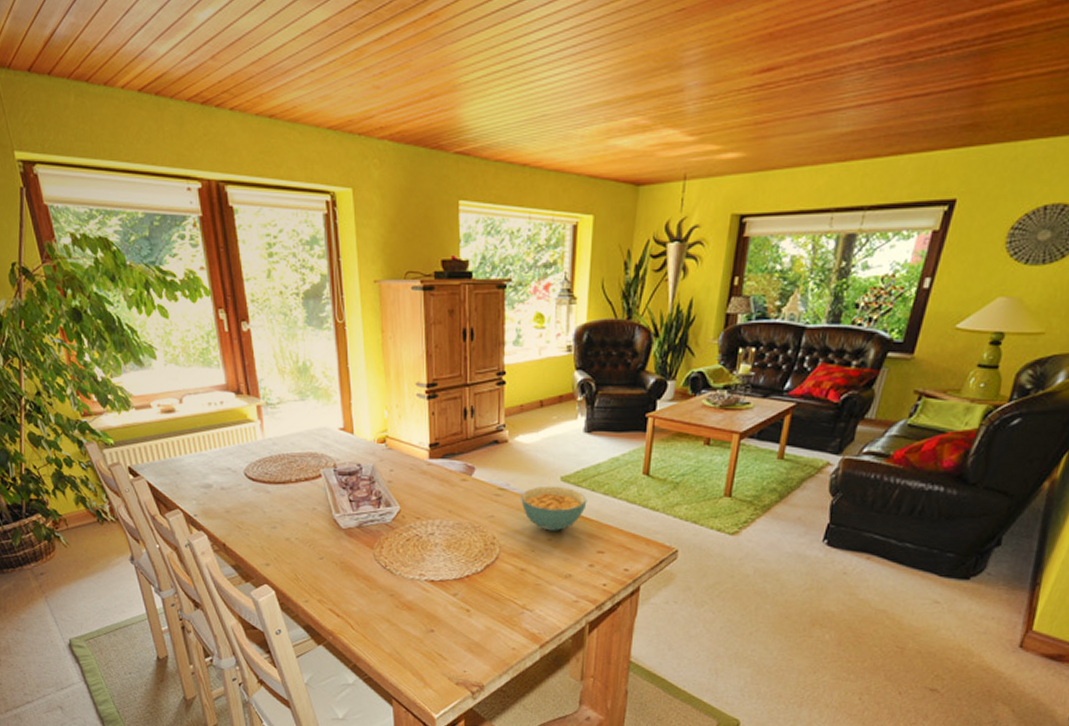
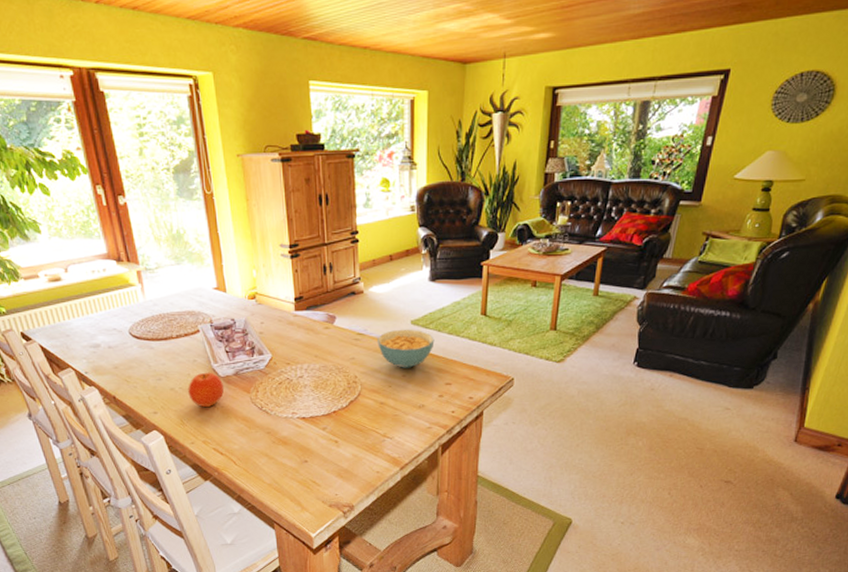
fruit: none [305,522,345,563] -> present [188,372,225,408]

